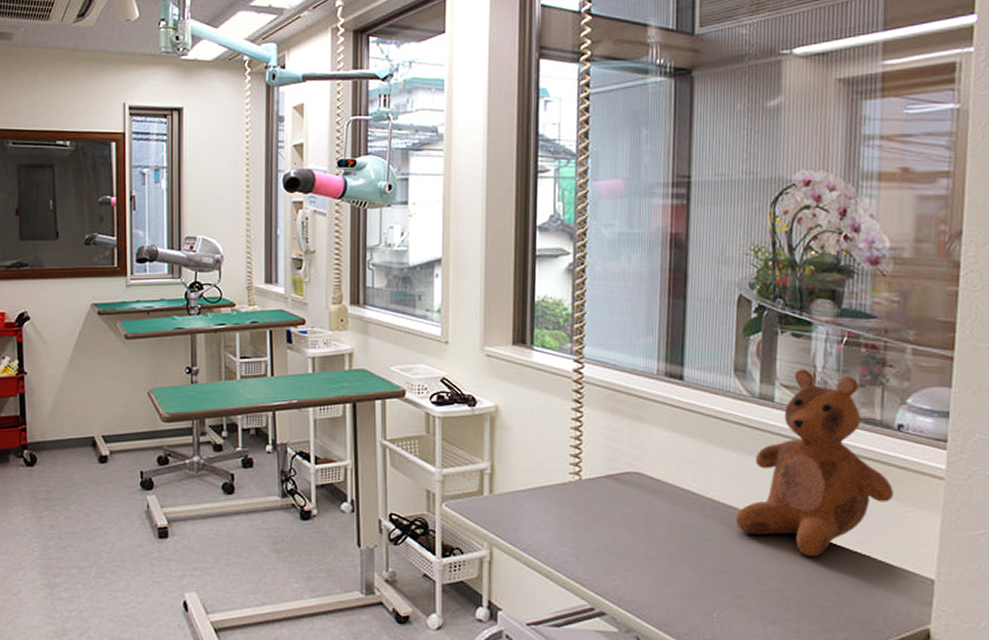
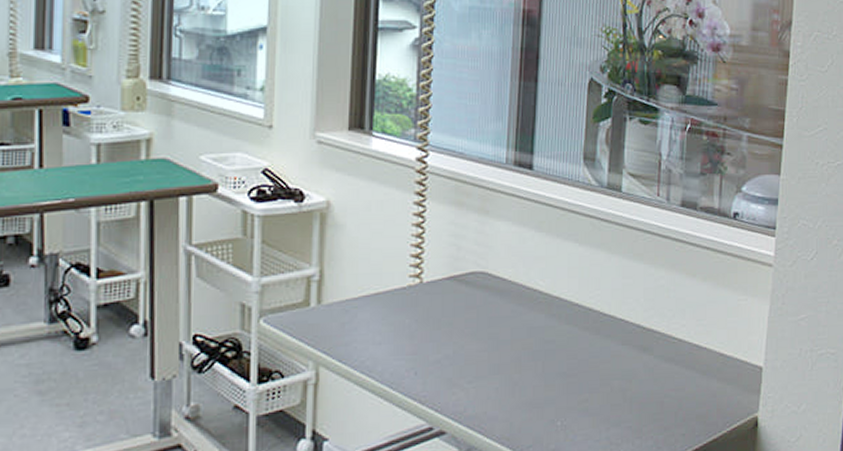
teddy bear: present [736,369,893,557] -> none [582,157,729,353]

